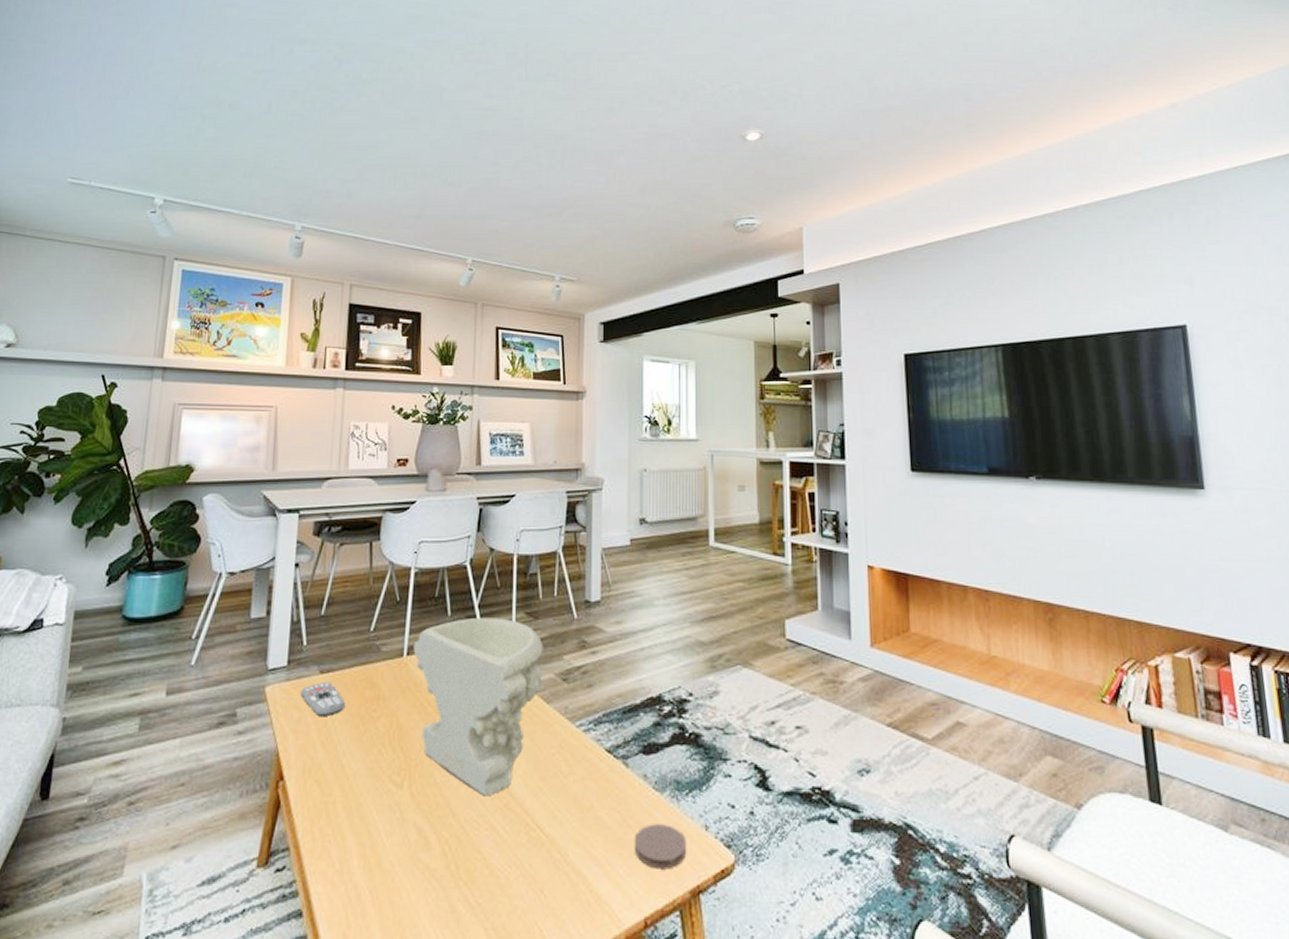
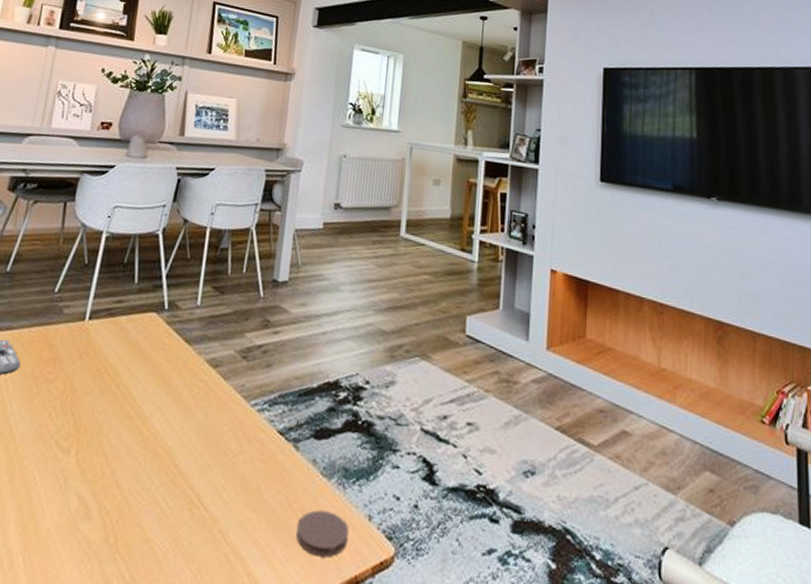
decorative bowl: present [413,617,545,797] -> none [94,287,227,470]

